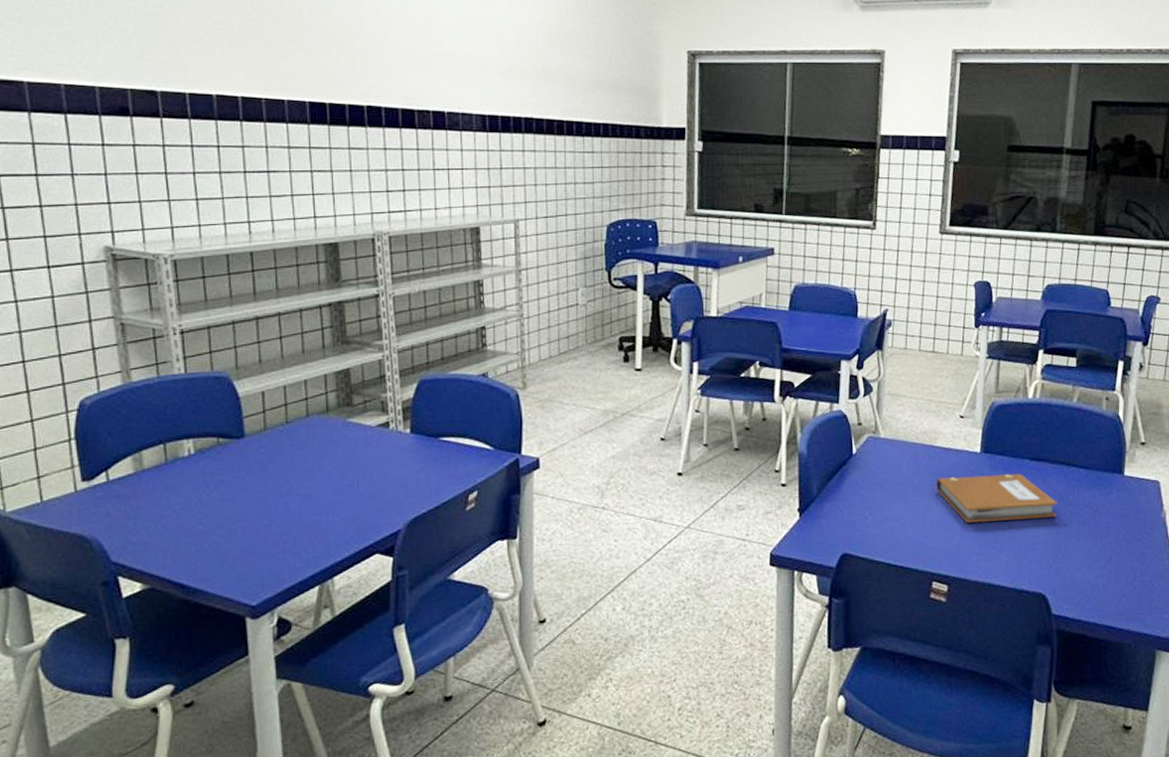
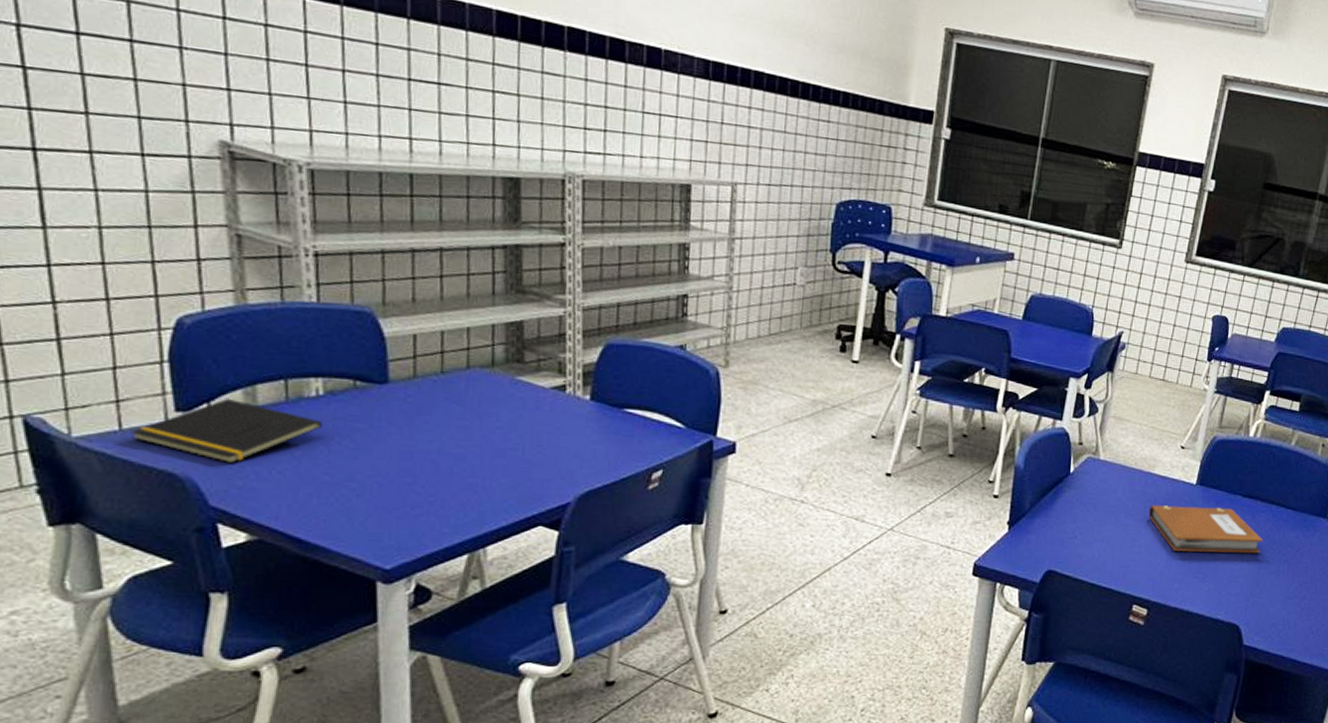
notepad: none [49,465,196,523] -> present [130,398,323,464]

